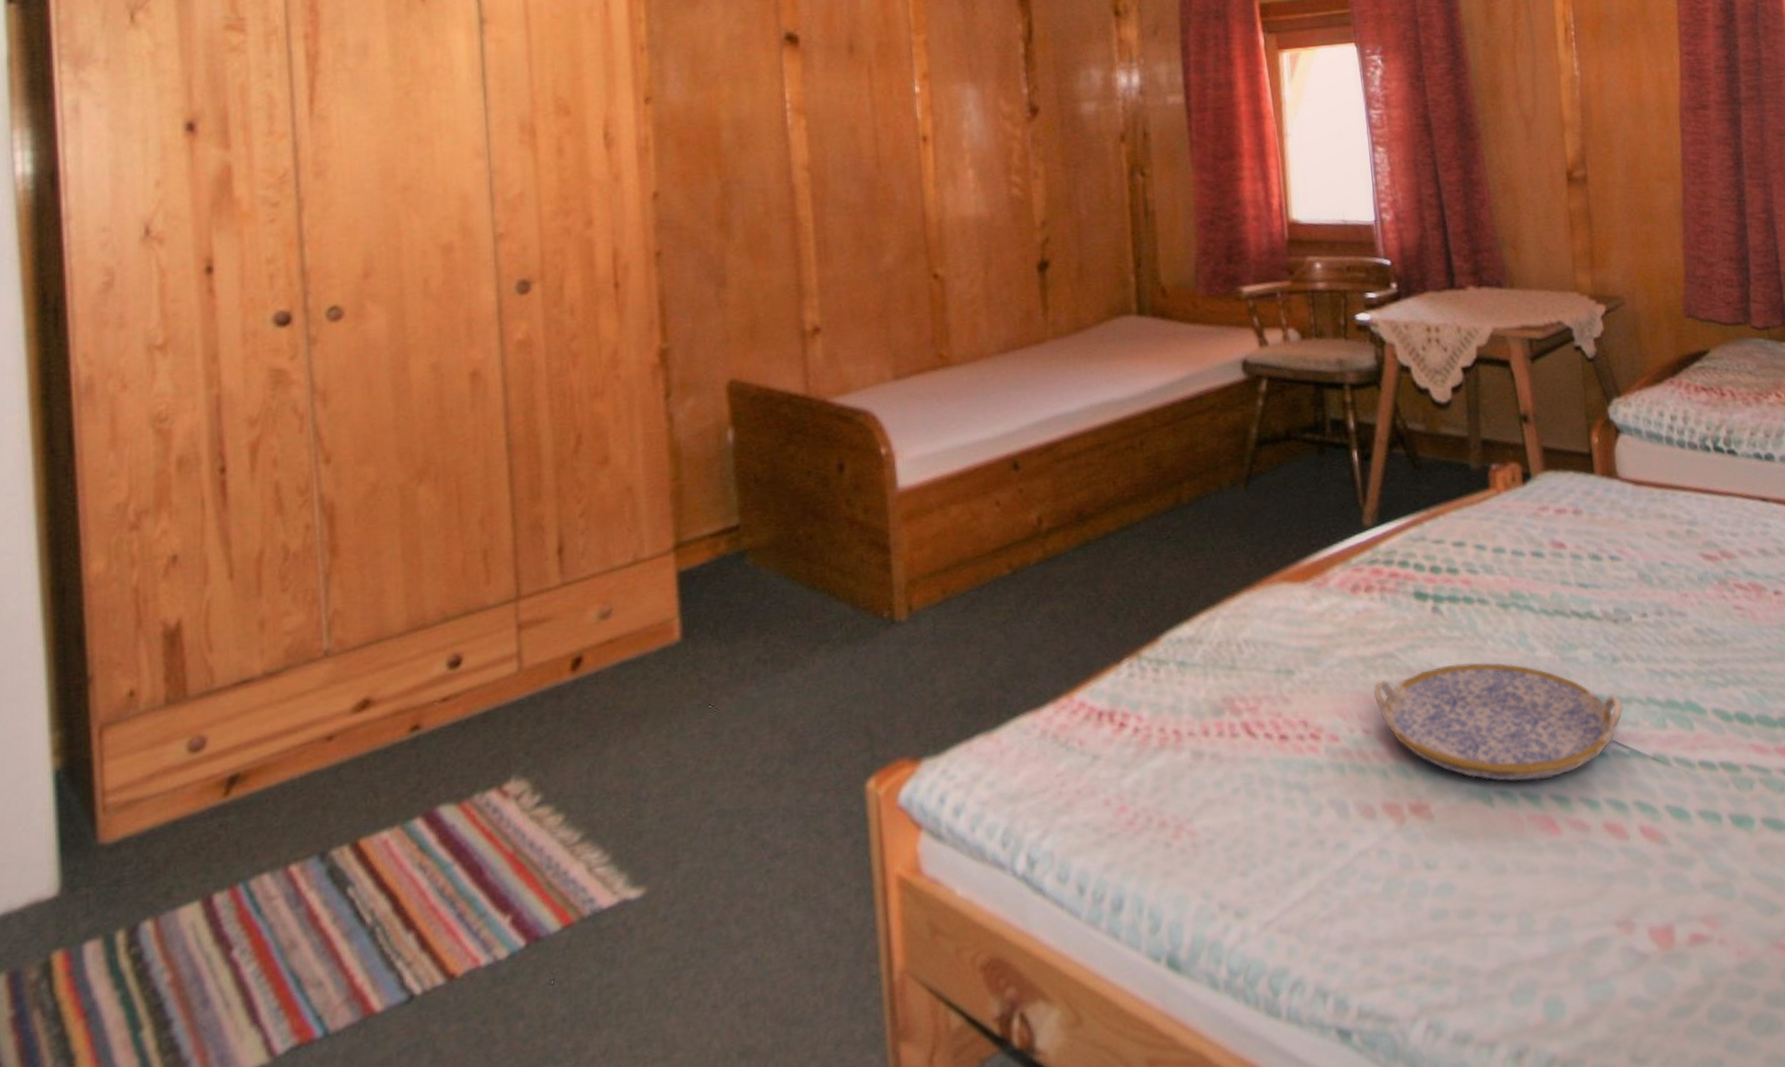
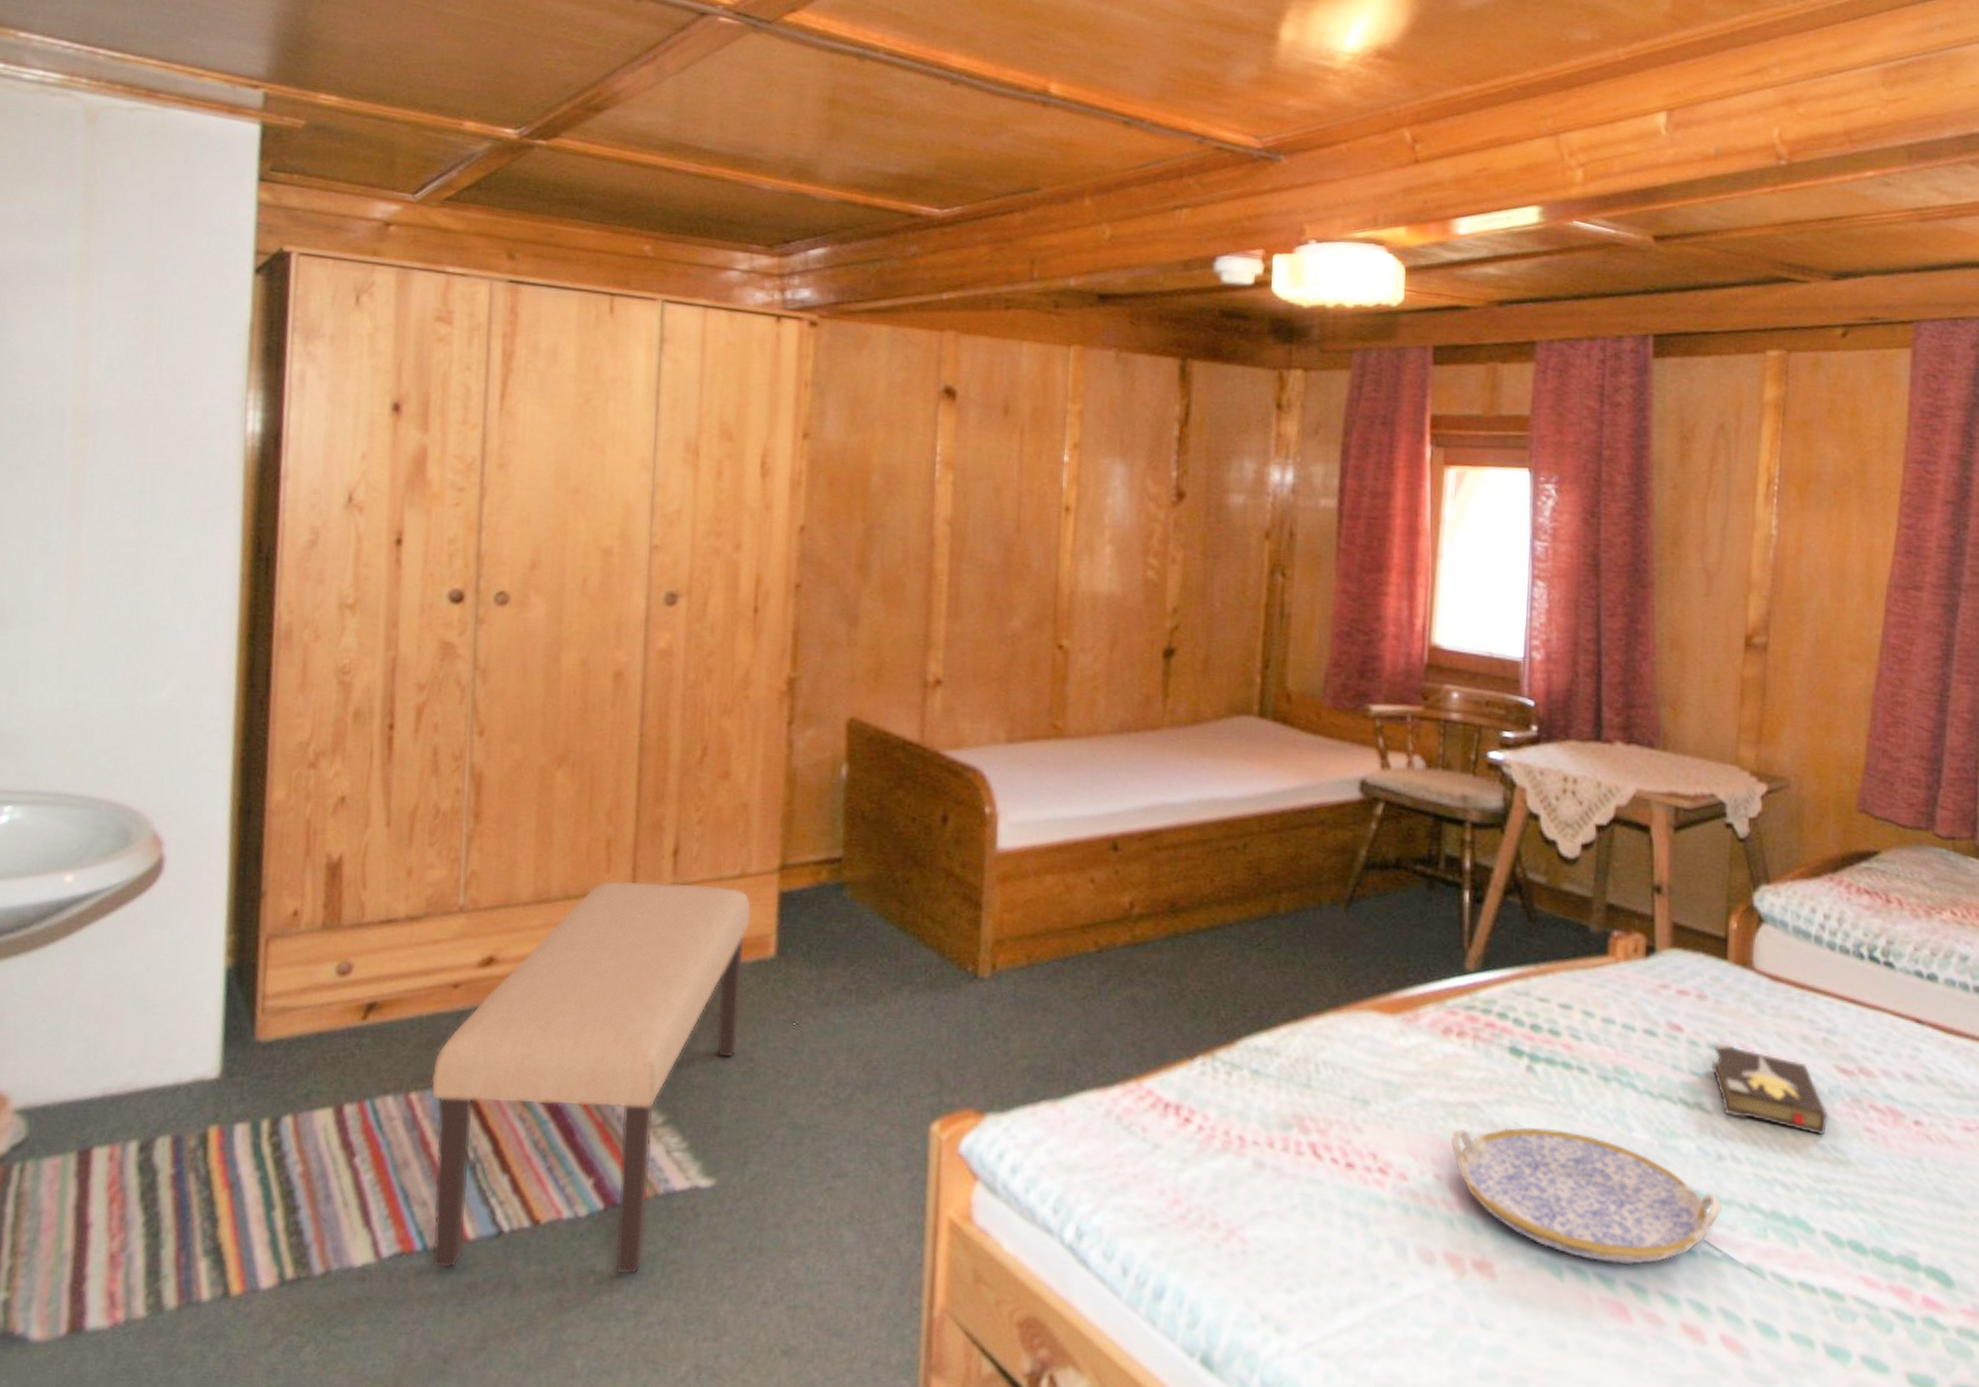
bench: none [312,576,651,1051] -> present [430,880,752,1275]
hardback book: none [1594,551,1702,622] -> present [1711,1041,1828,1136]

